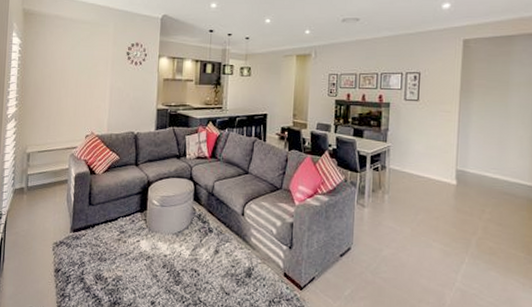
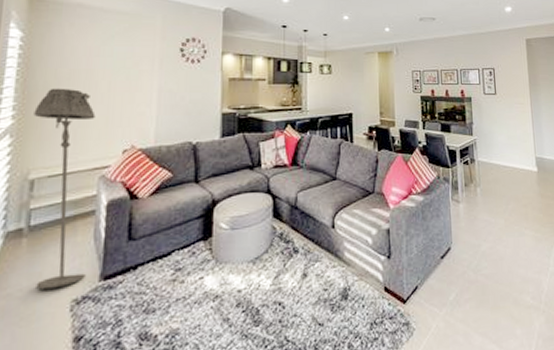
floor lamp: none [28,84,68,233] -> present [33,88,96,290]

